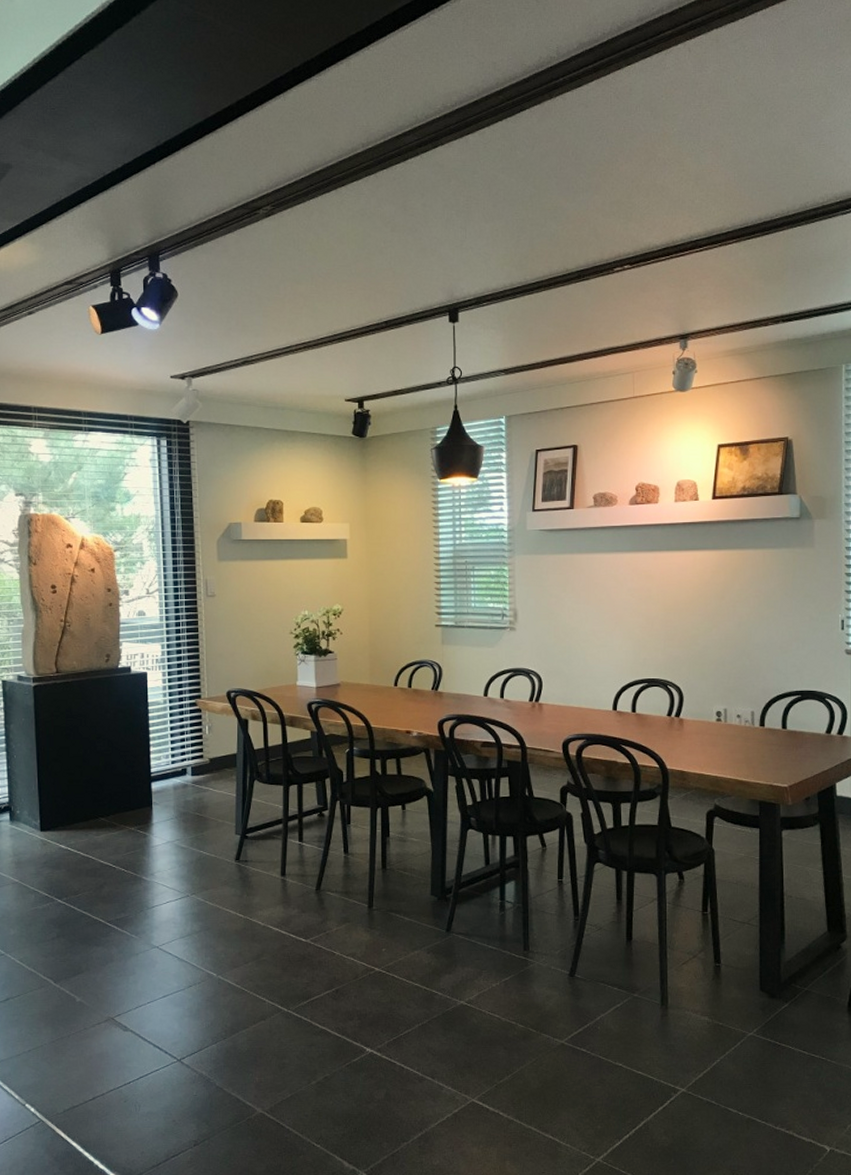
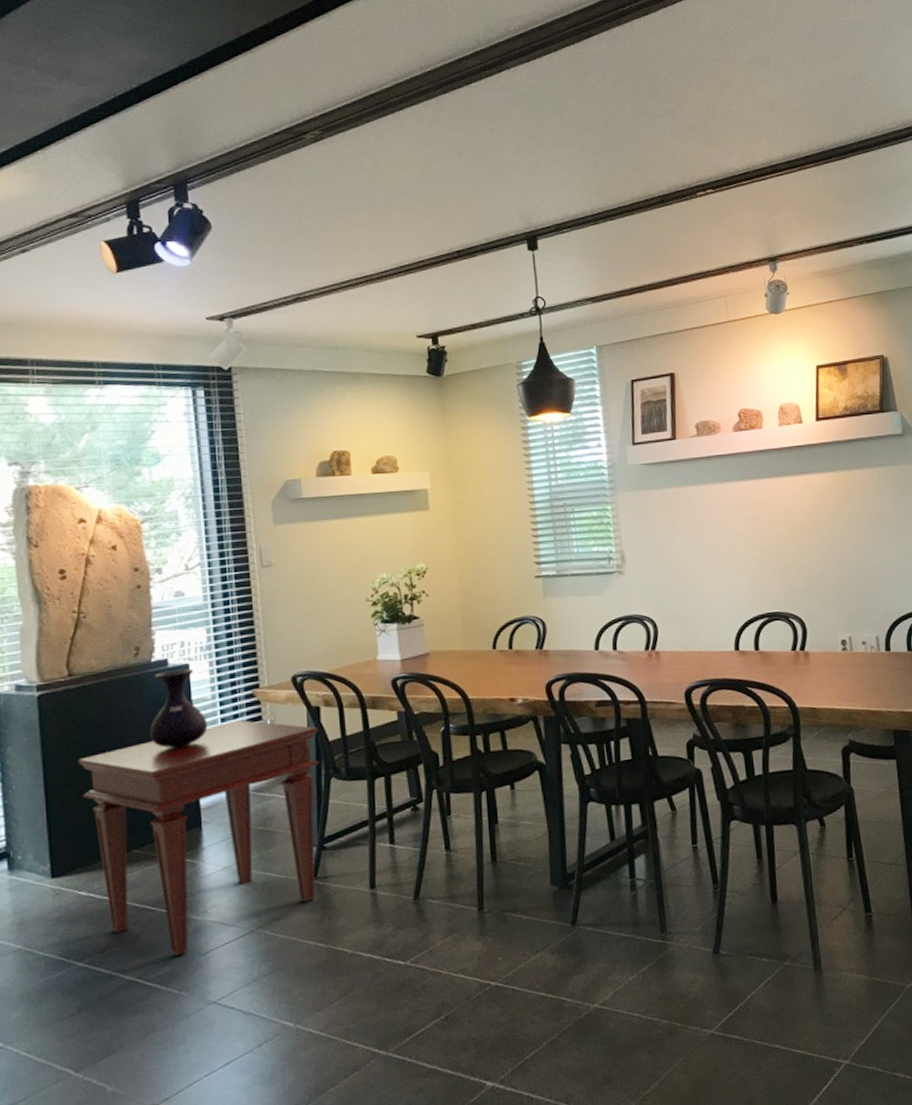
side table: none [62,723,246,905] -> present [79,719,320,955]
vase: none [114,677,160,739] -> present [148,669,208,748]

